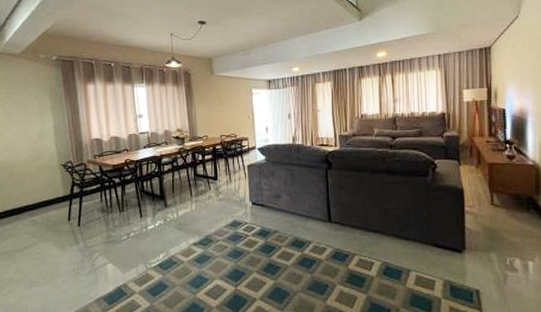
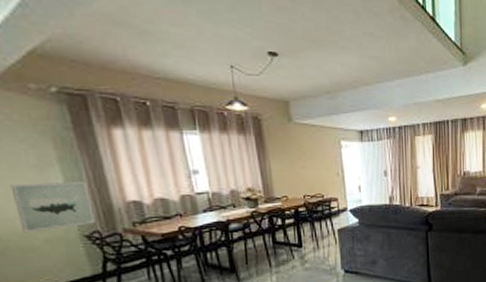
wall art: none [21,124,70,162] -> present [10,182,95,233]

